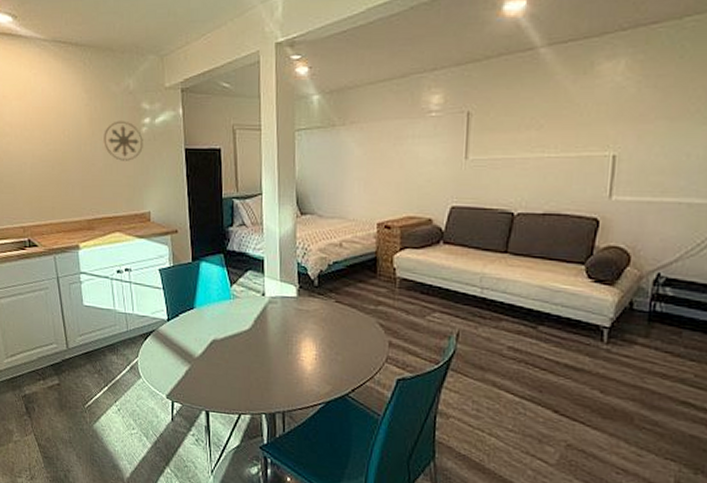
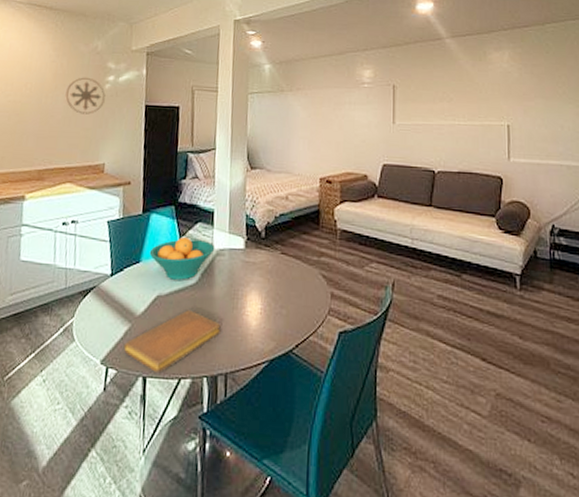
notebook: none [185,354,276,408] -> present [123,310,221,373]
fruit bowl: none [202,284,267,326] -> present [149,236,215,280]

